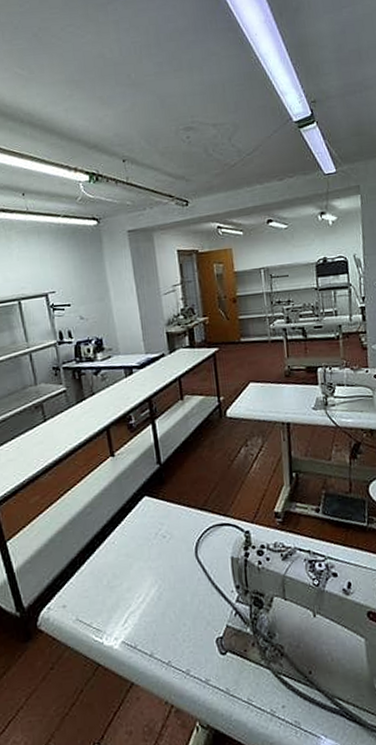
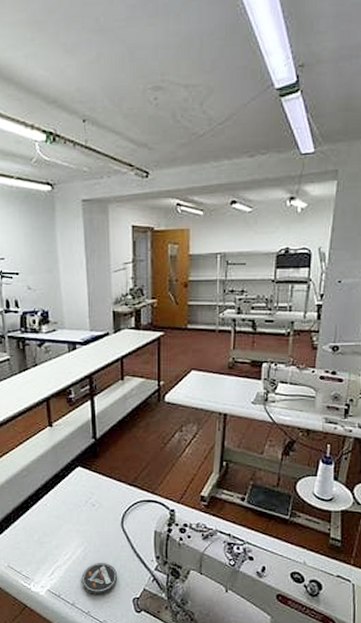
coaster: none [158,601,198,642] -> present [82,563,118,596]

